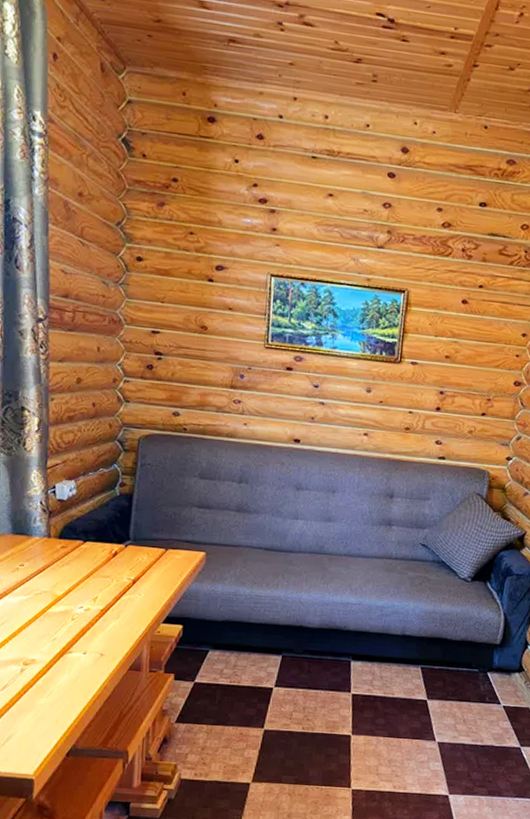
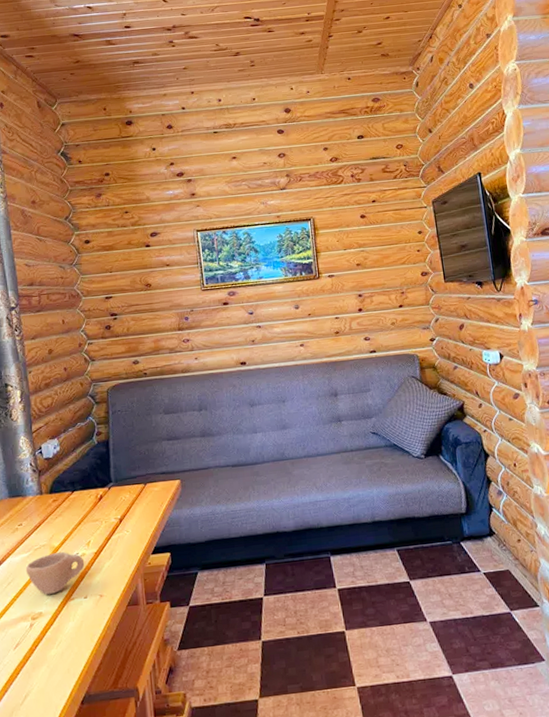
cup: none [22,601,89,643] -> present [25,551,85,595]

